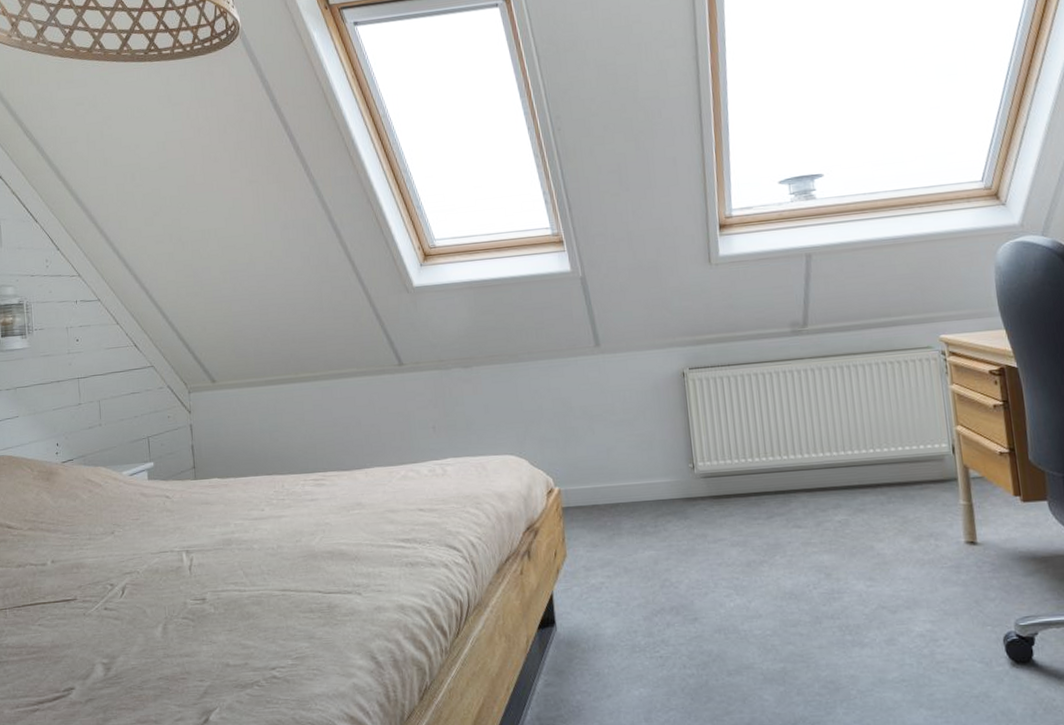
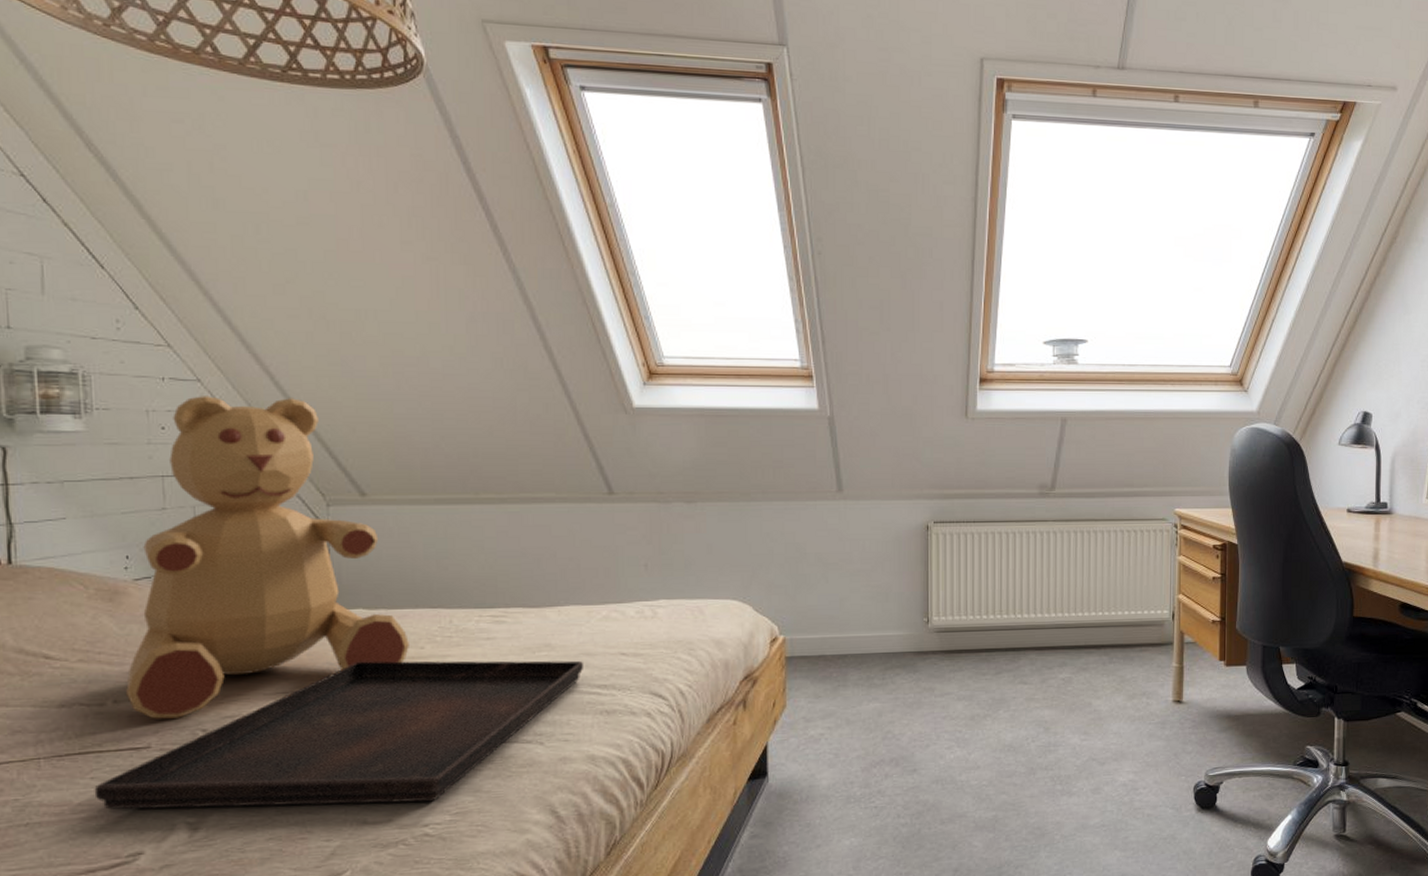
serving tray: none [41,517,389,651] -> present [94,660,583,810]
teddy bear: none [59,307,253,576] -> present [126,396,409,719]

